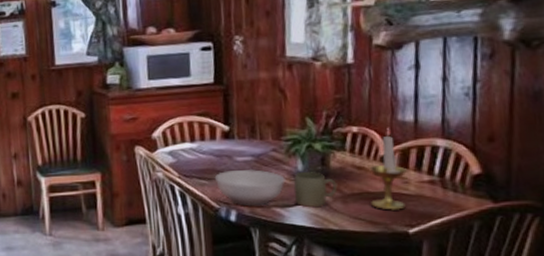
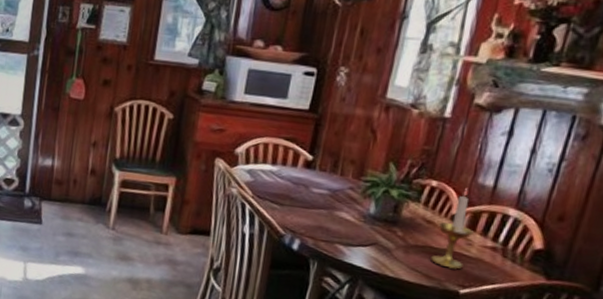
bowl: present [214,170,285,207] -> none [286,199,355,240]
mug: present [293,172,338,208] -> none [359,215,404,252]

